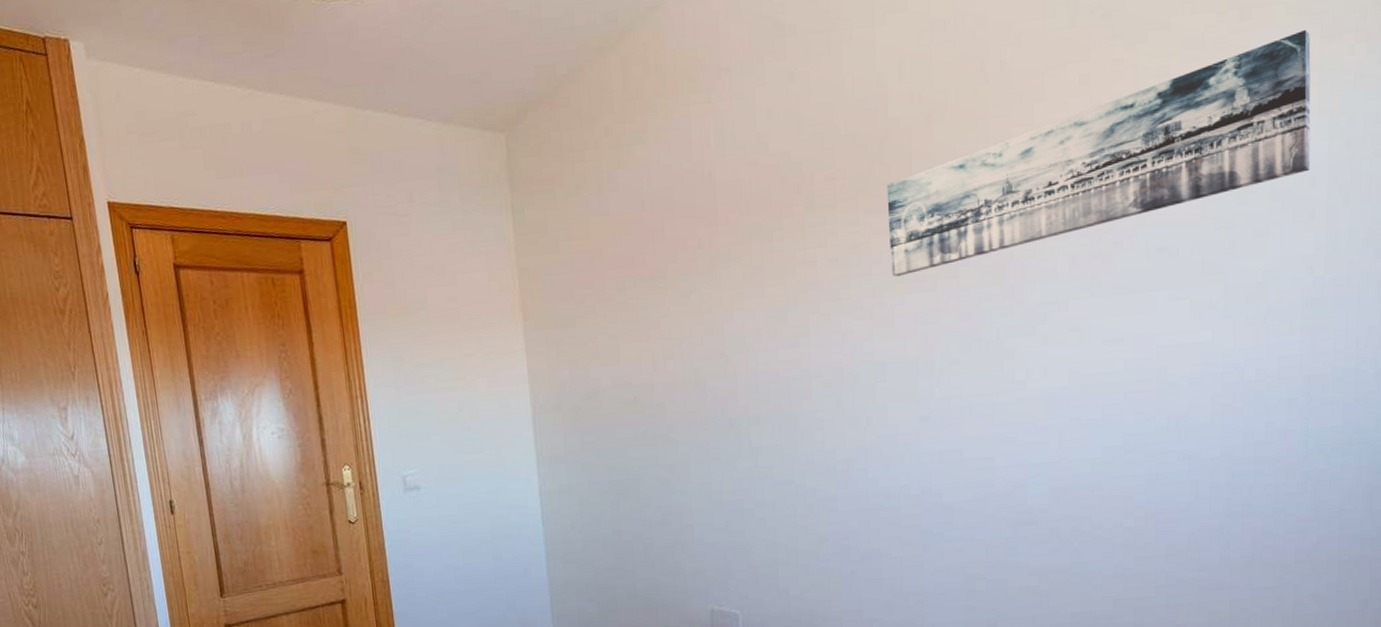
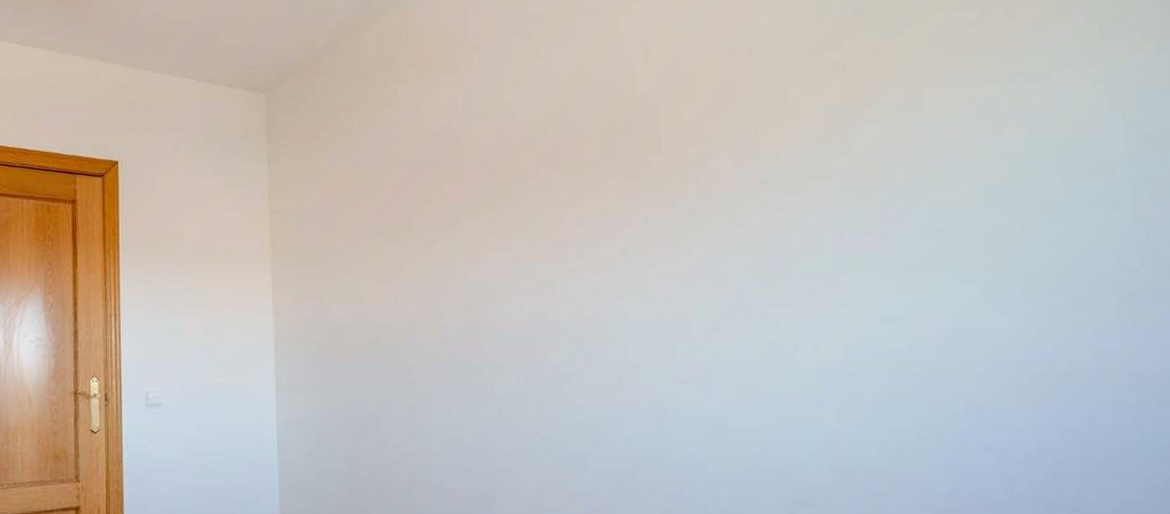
wall art: present [887,30,1311,277] -> none [635,29,1107,240]

